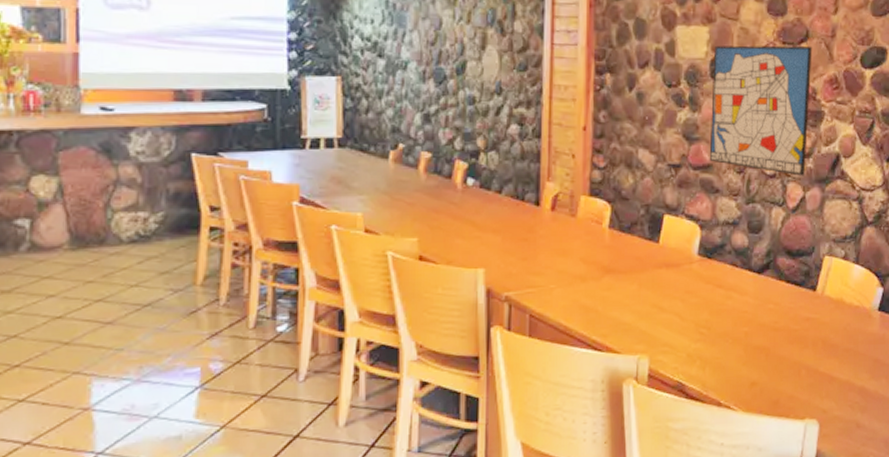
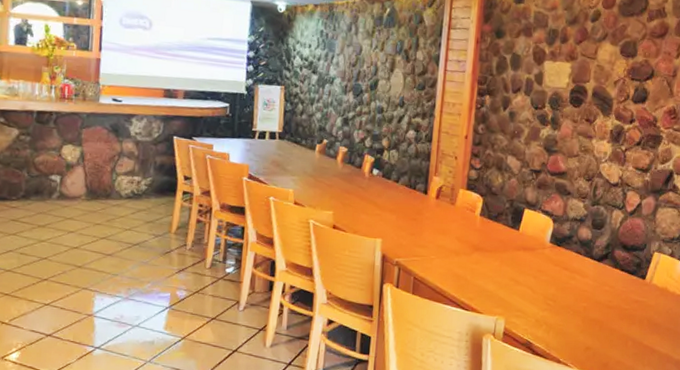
wall art: present [709,45,813,176] -> none [564,78,656,187]

